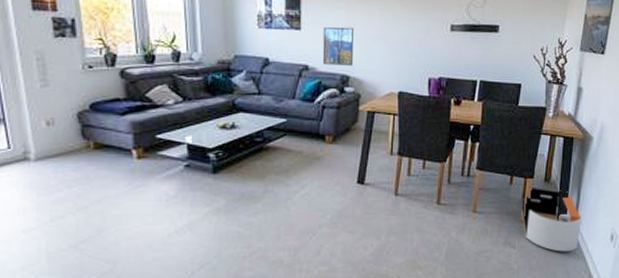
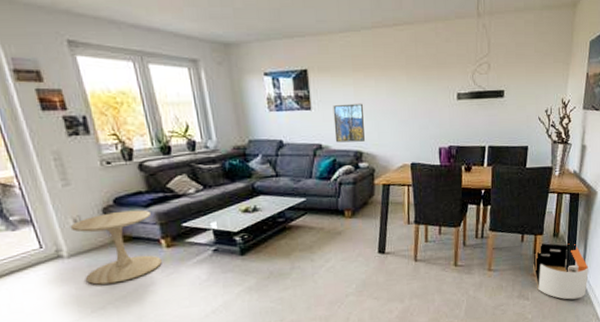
side table: none [42,117,130,192] -> present [70,209,162,285]

